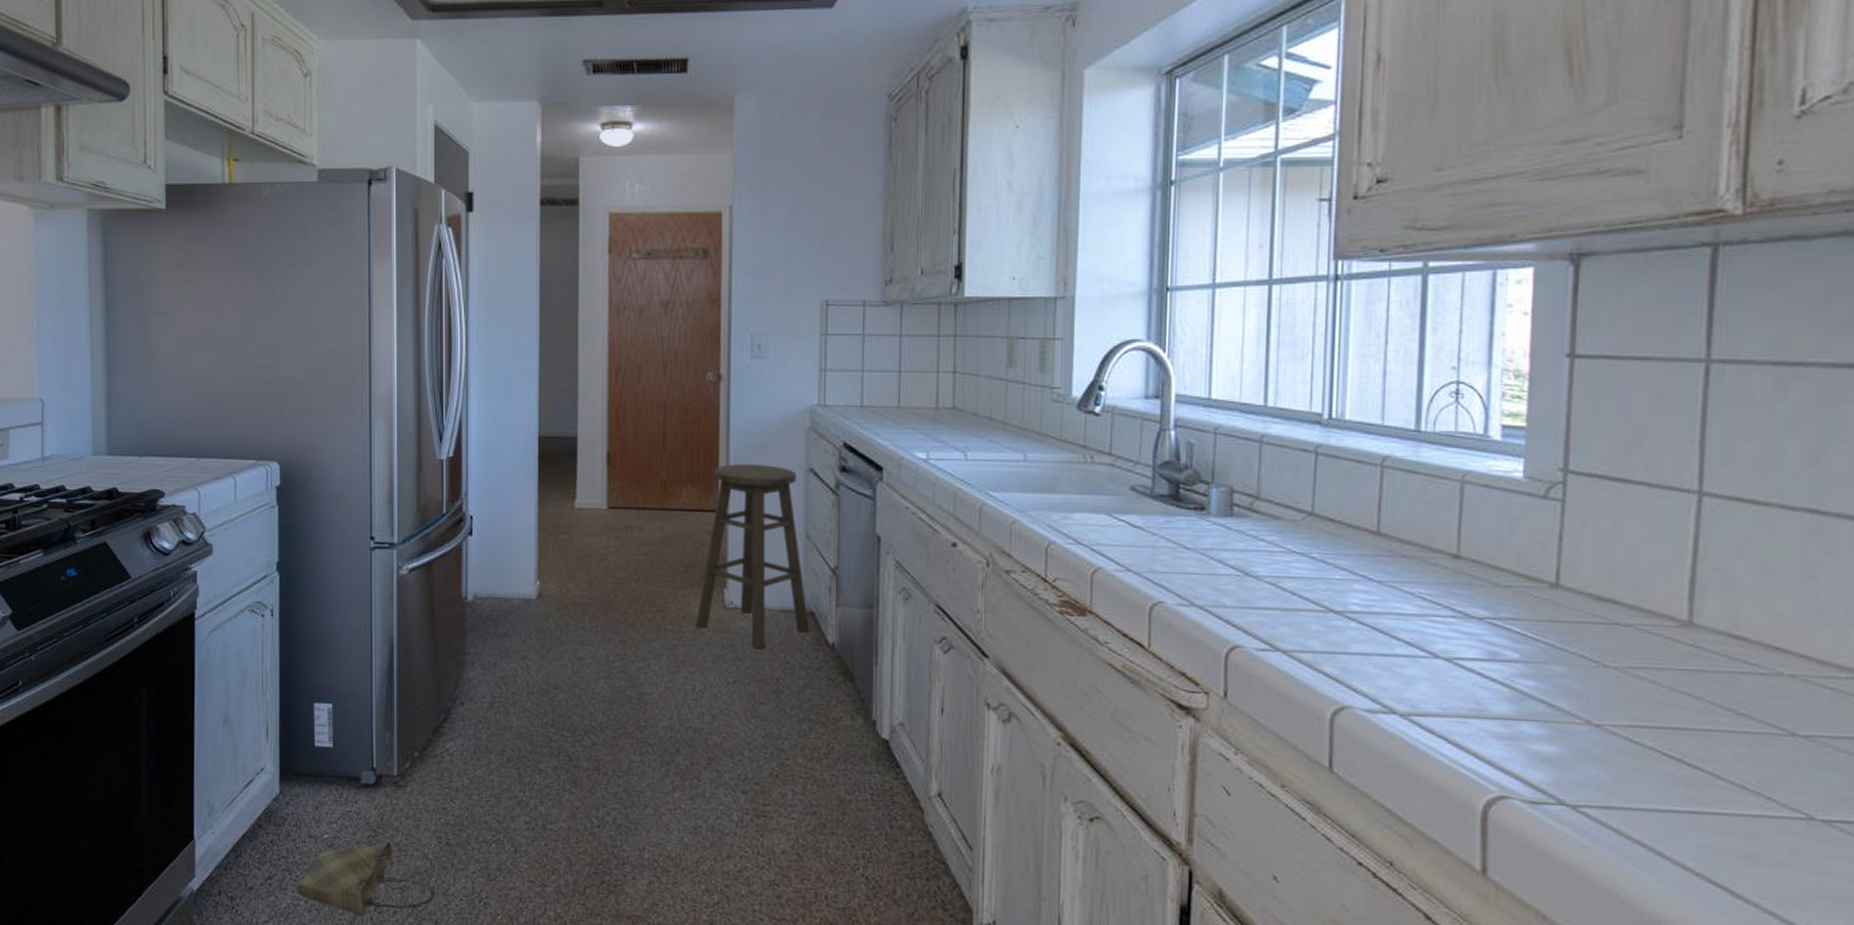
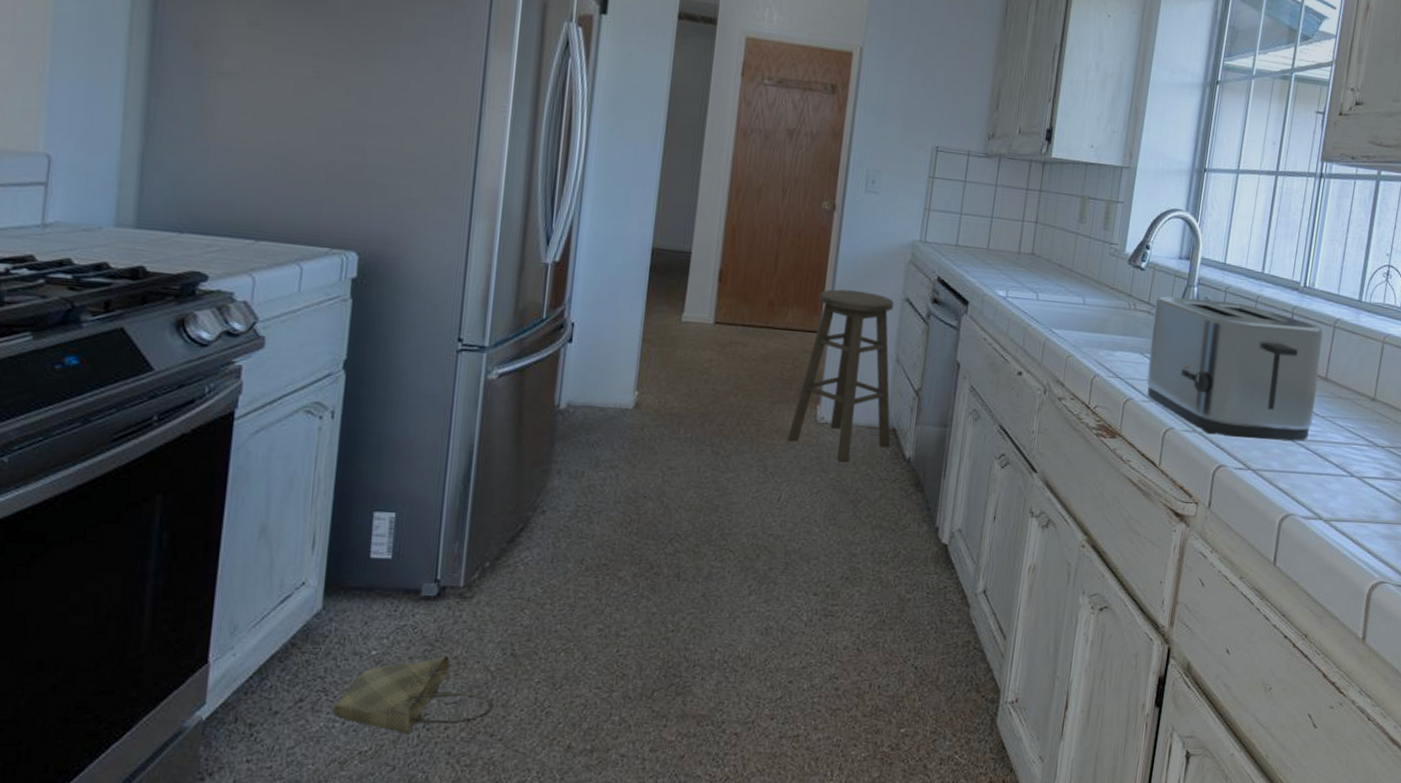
toaster: none [1118,444,1366,614] -> present [1146,296,1323,441]

